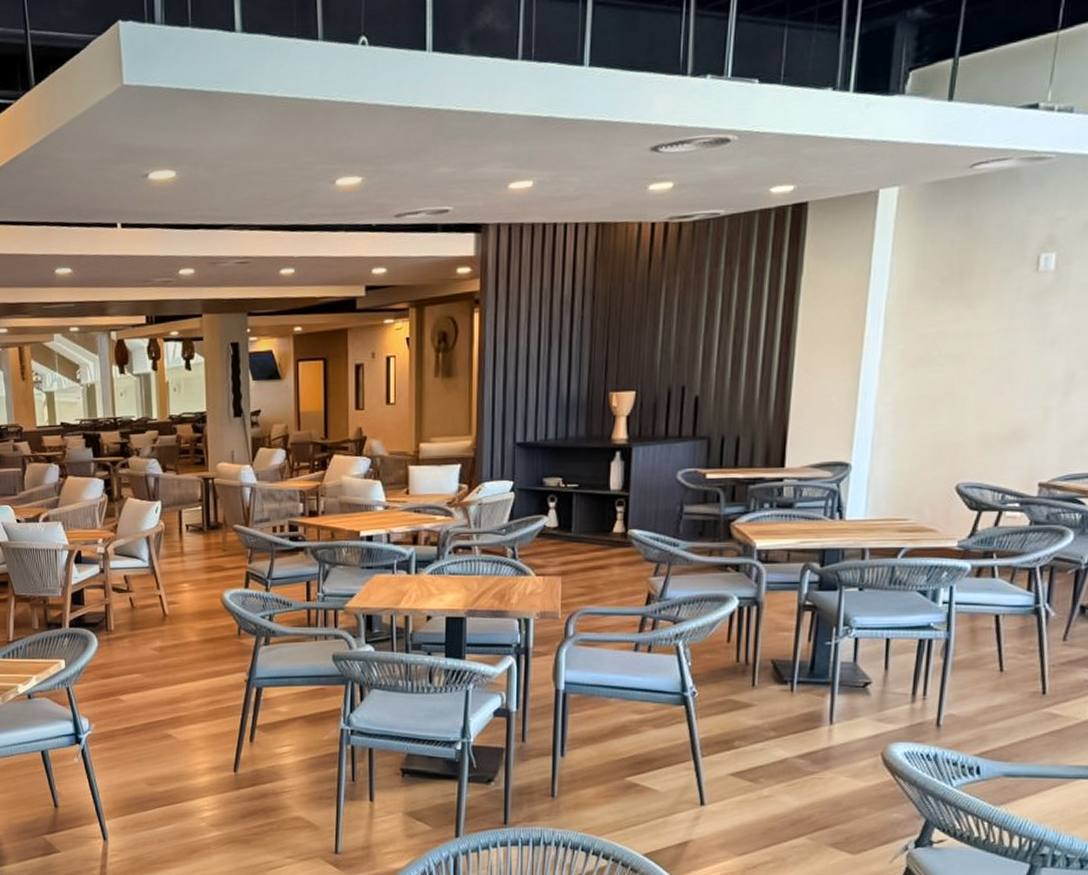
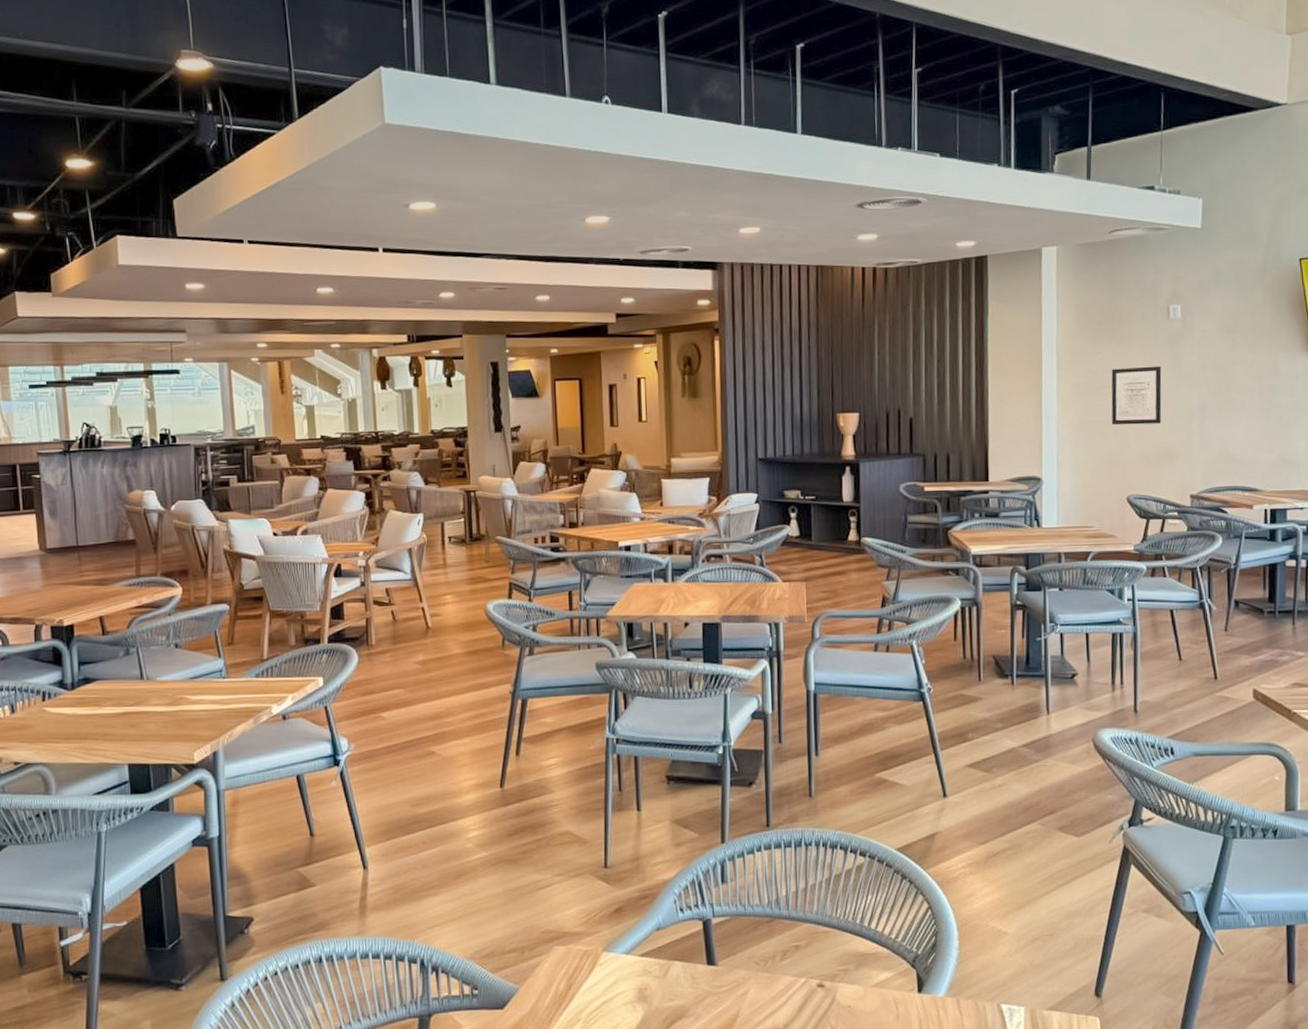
wall art: none [946,329,1020,402] -> present [1111,366,1162,425]

